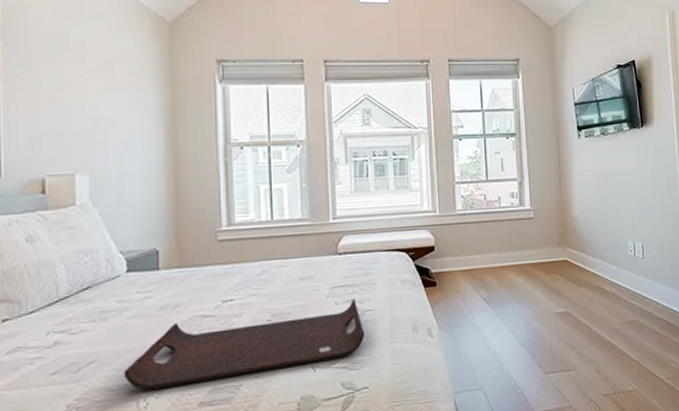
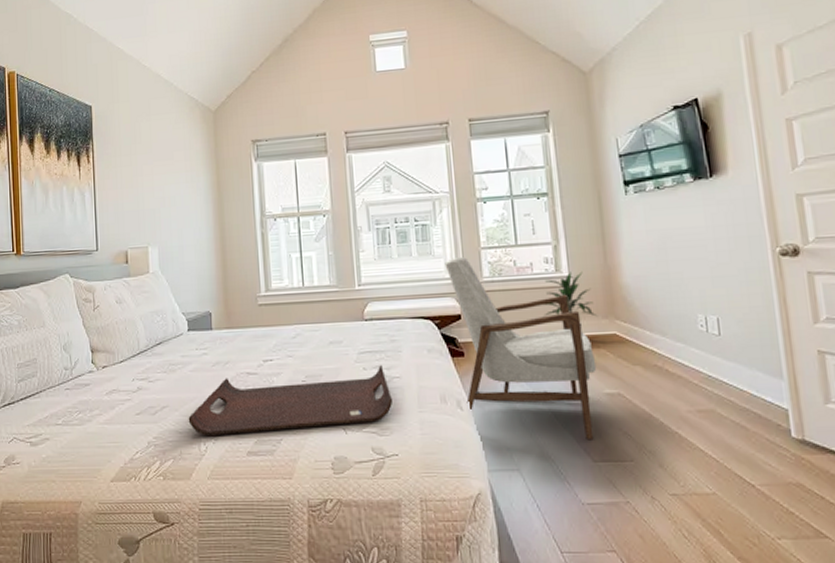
armchair: none [421,191,551,355] -> present [444,257,597,440]
indoor plant: none [508,205,552,258] -> present [542,271,597,330]

